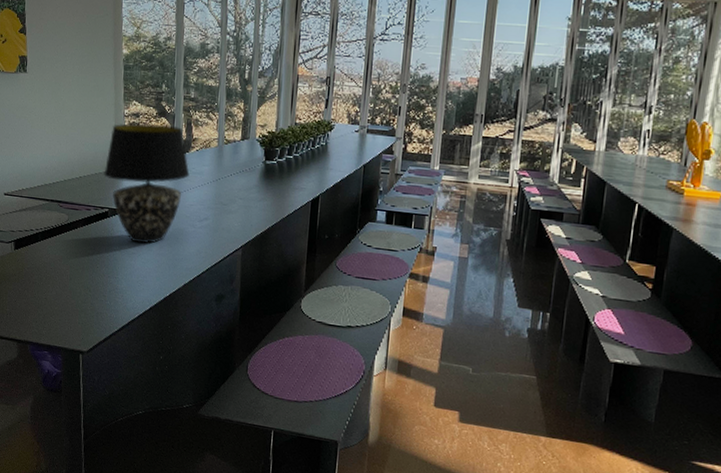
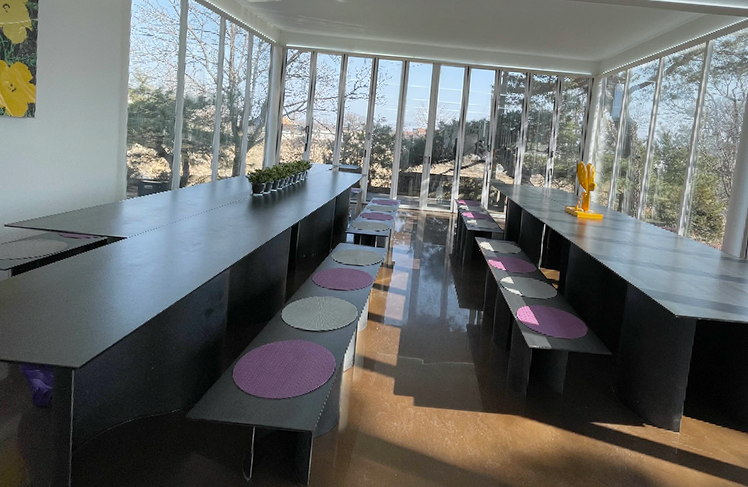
table lamp: present [104,123,190,244] -> none [104,162,185,267]

